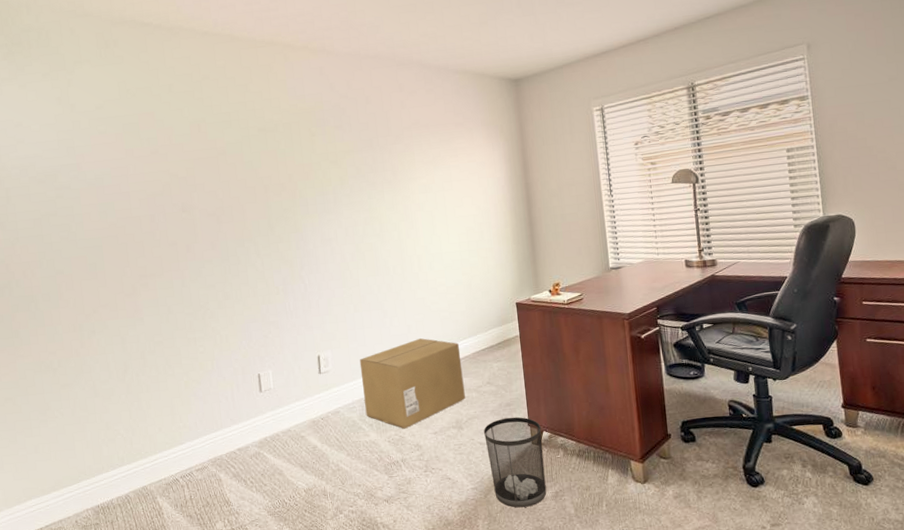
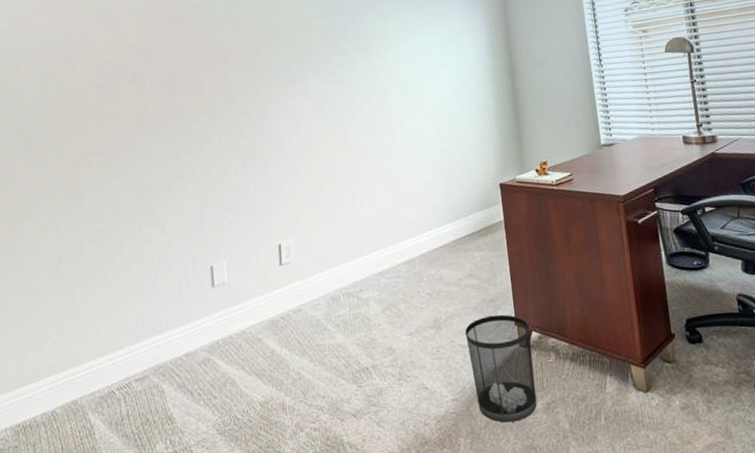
box: present [359,338,465,429] -> none [325,224,444,330]

